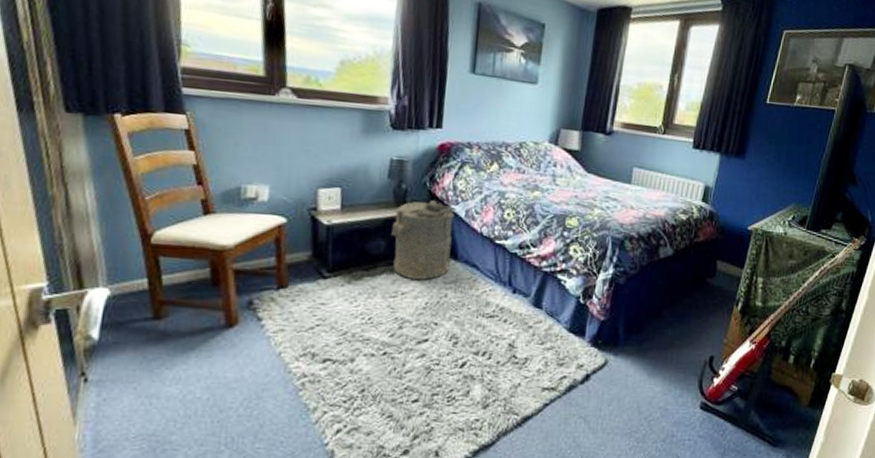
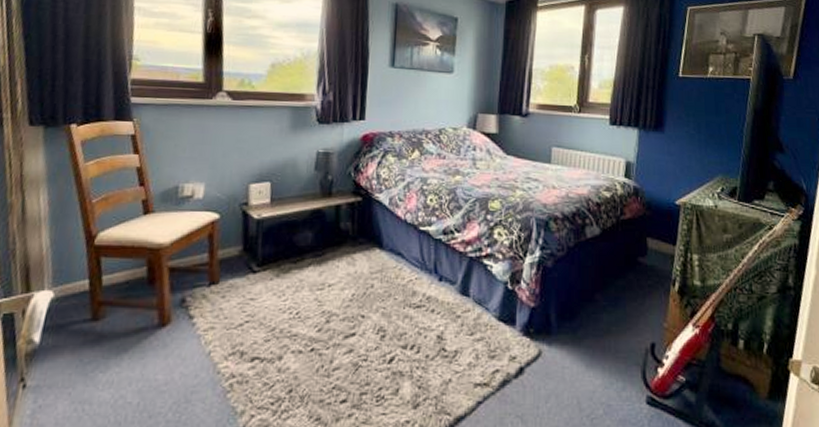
laundry hamper: present [391,200,454,280] -> none [318,190,378,270]

